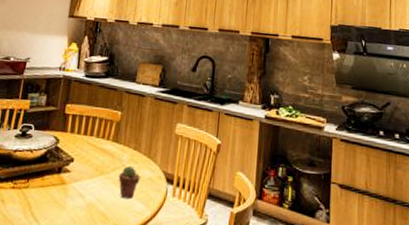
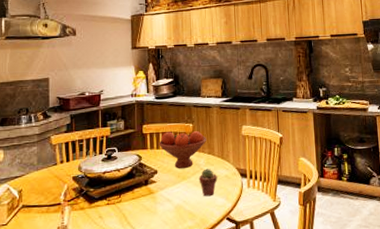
fruit bowl: none [80,116,135,162] -> present [159,130,207,169]

